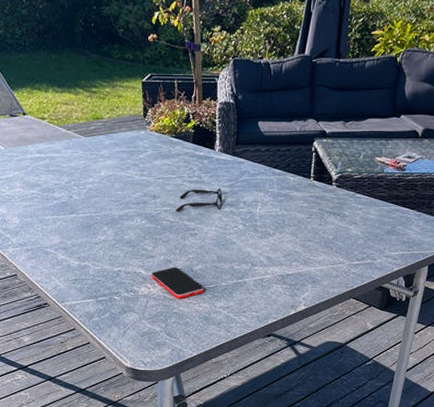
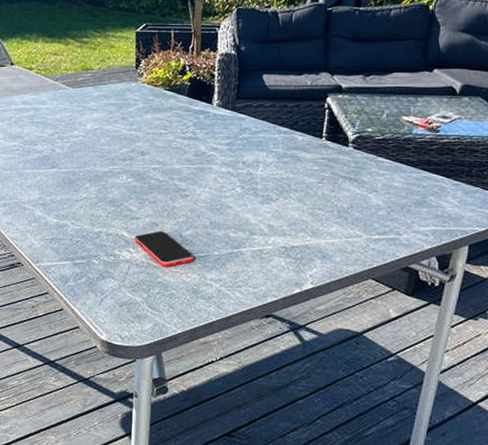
eyeglasses: present [175,188,223,212] -> none [165,146,219,171]

